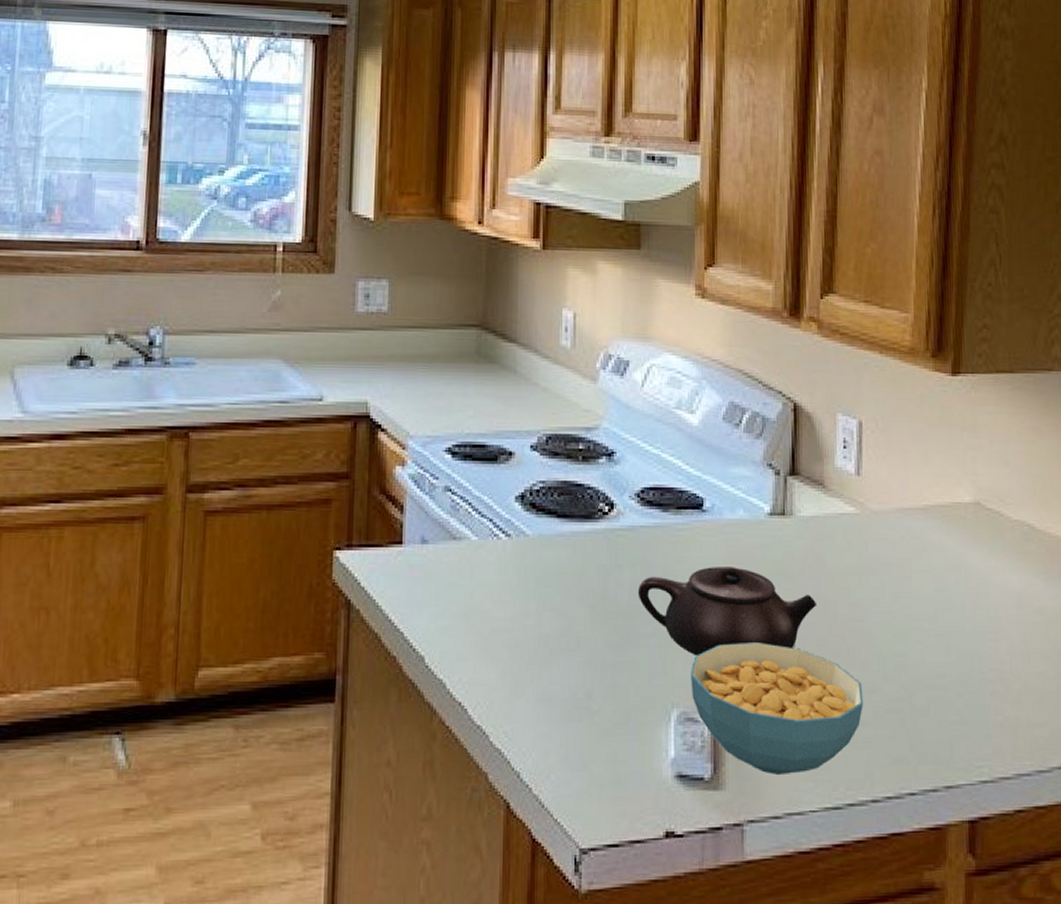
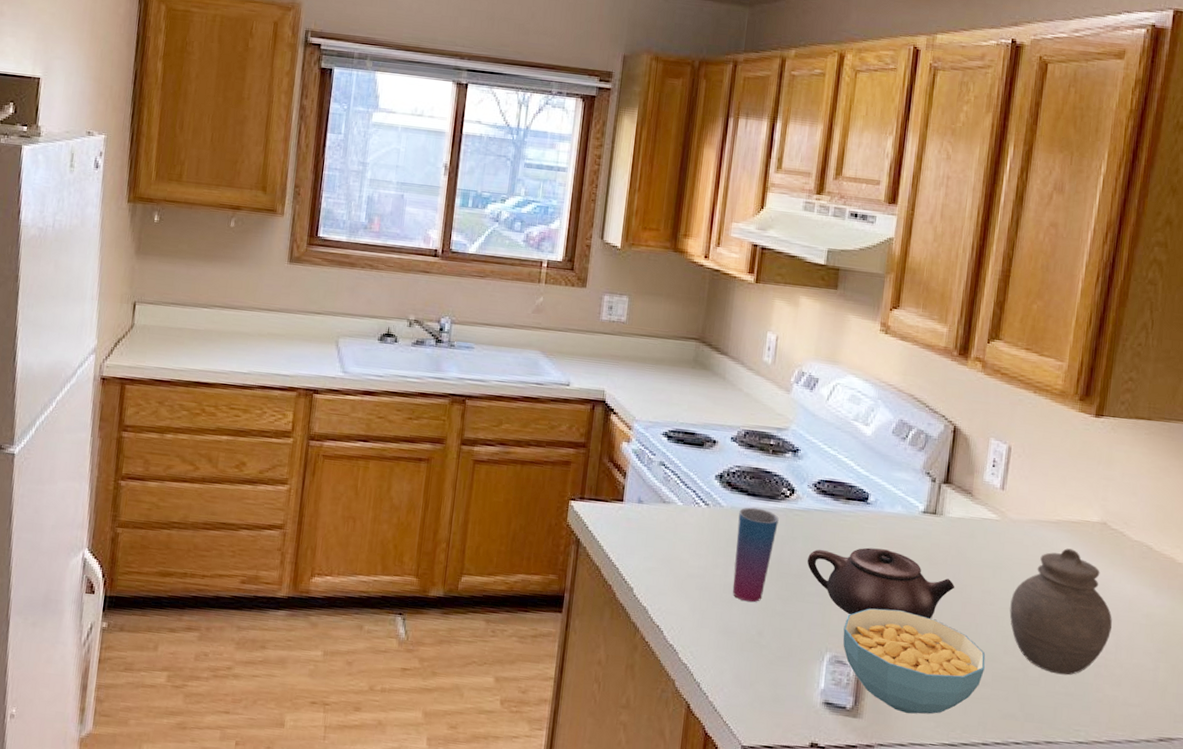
cup: none [548,533,598,656] -> present [732,507,779,603]
jar: none [883,539,1002,699] -> present [1009,548,1112,675]

